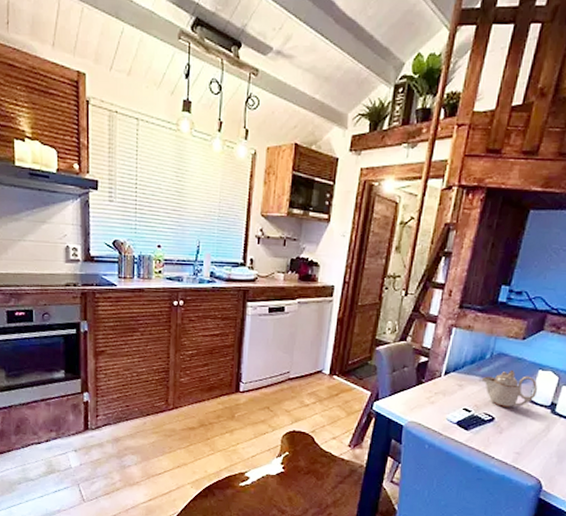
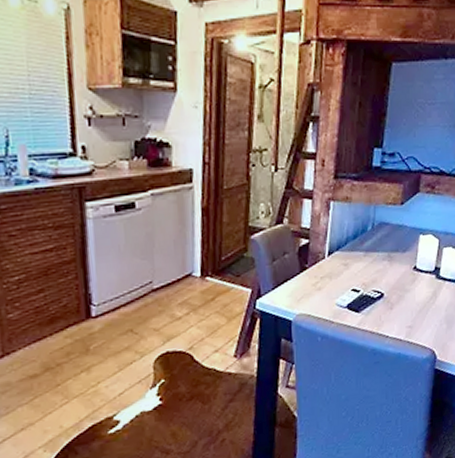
teapot: present [482,369,538,407] -> none [367,238,420,281]

